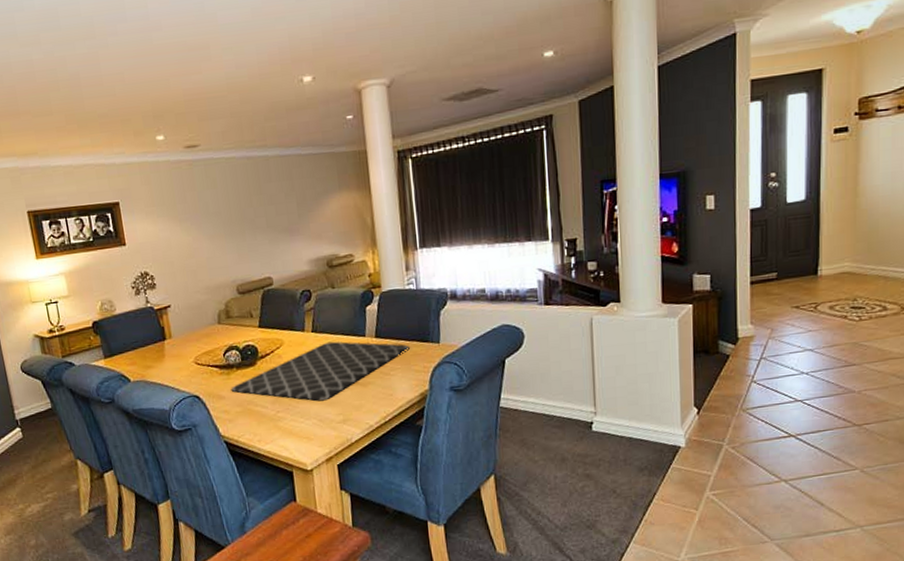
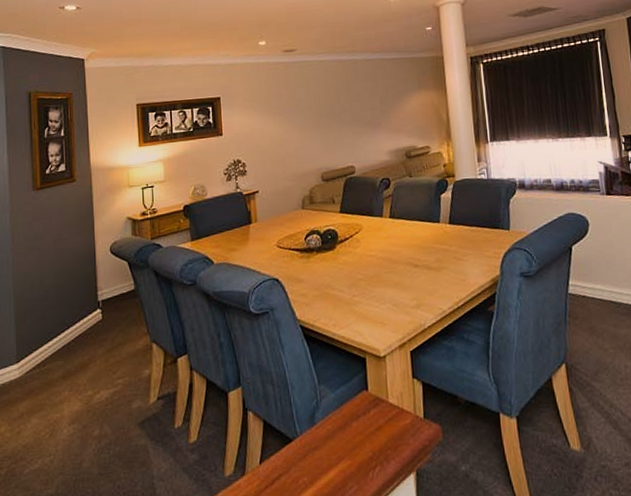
placemat: present [230,340,409,401] -> none [309,226,481,286]

